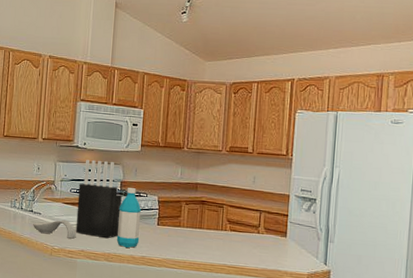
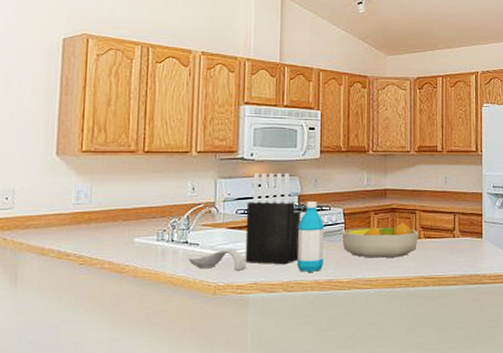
fruit bowl: none [155,214,225,245] -> present [342,222,419,258]

